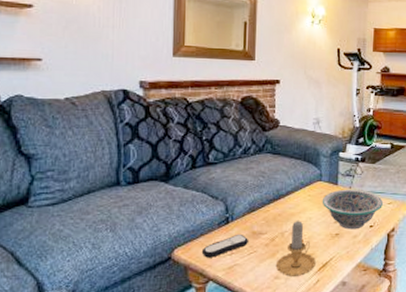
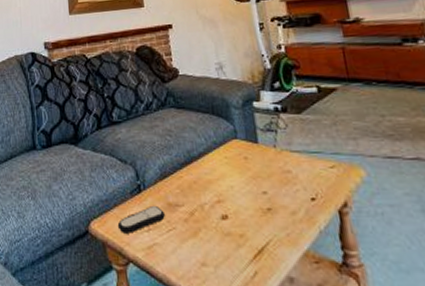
candle: present [275,219,316,277] -> none [199,188,249,264]
decorative bowl: present [322,189,383,230] -> none [242,148,323,203]

